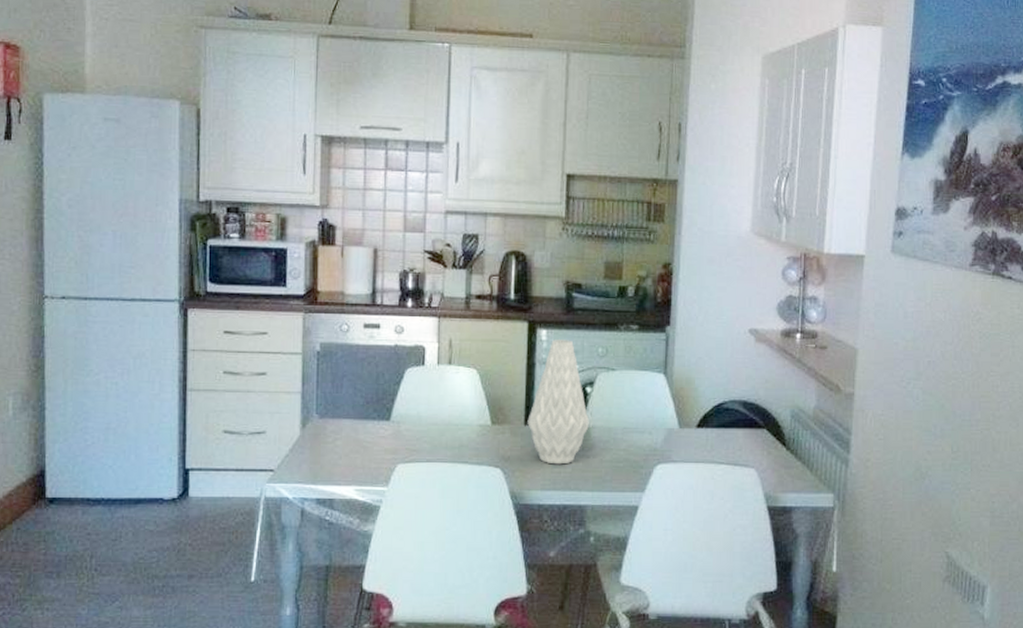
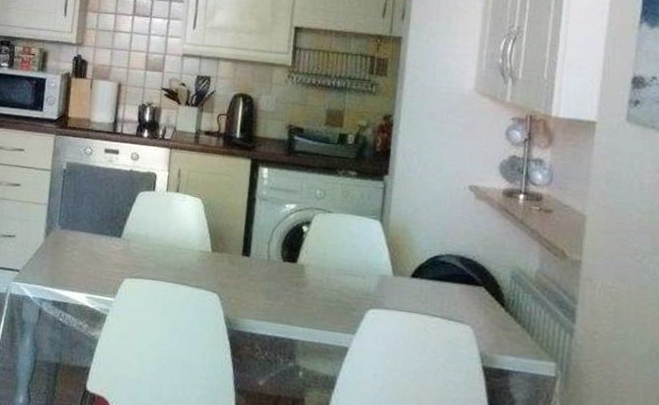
vase: present [527,339,589,465] -> none [245,178,304,298]

